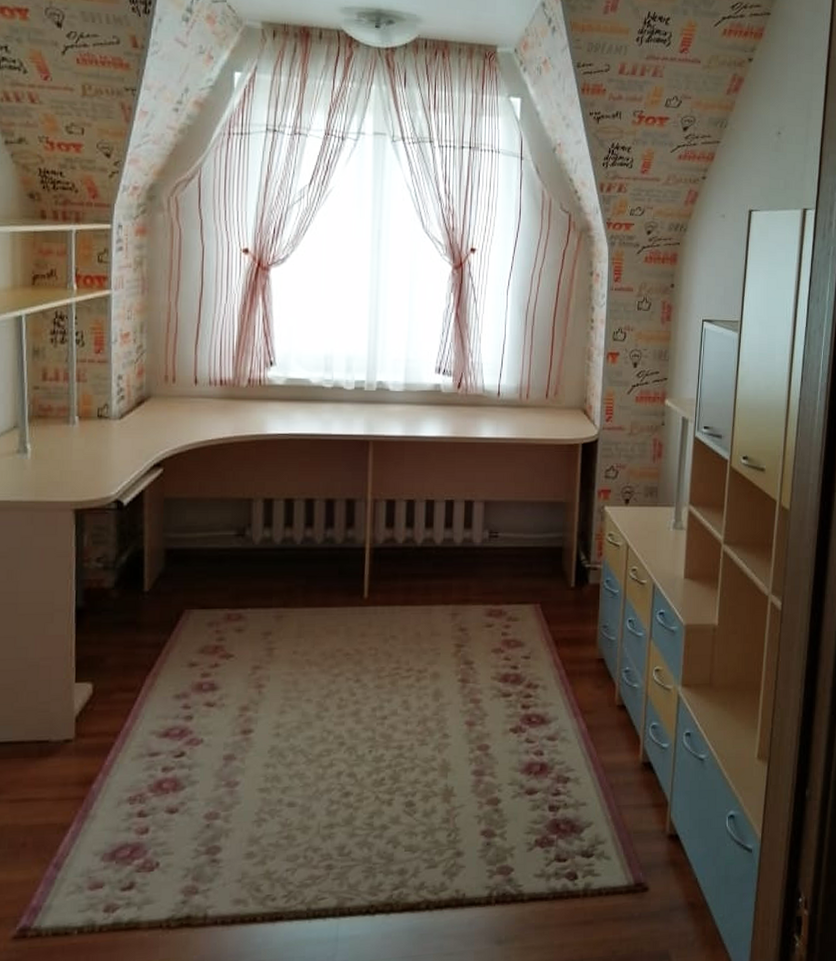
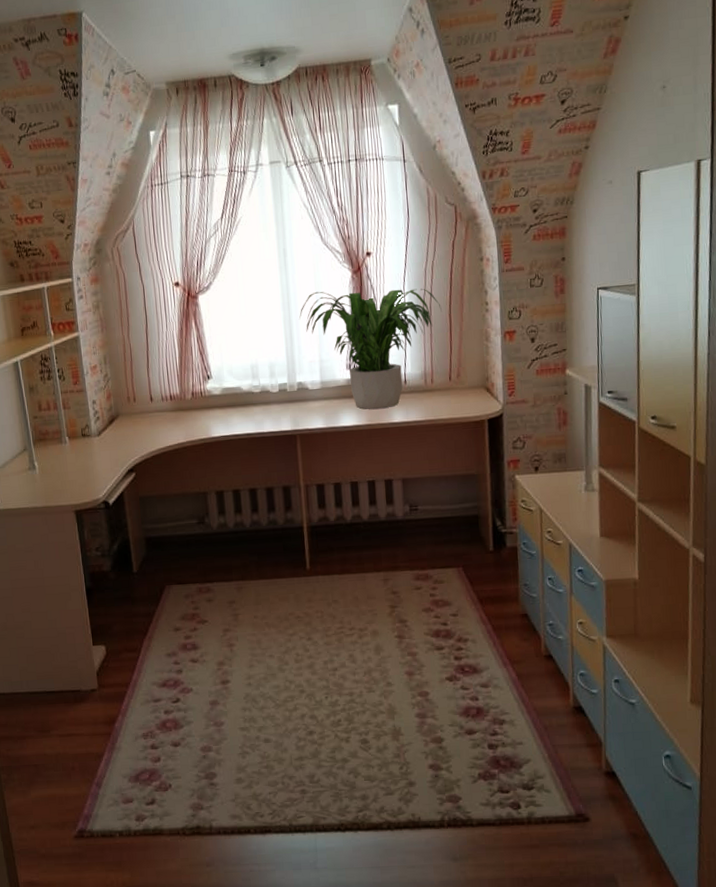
potted plant: none [388,282,545,421] -> present [299,288,442,410]

